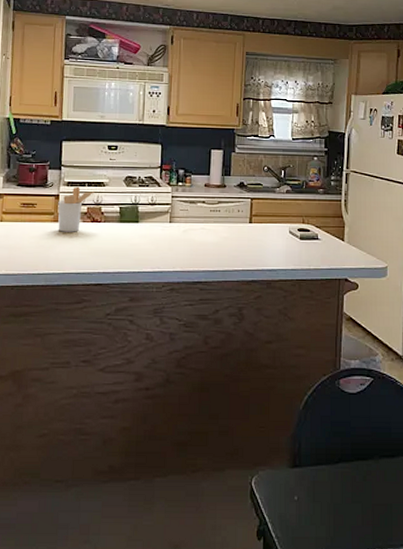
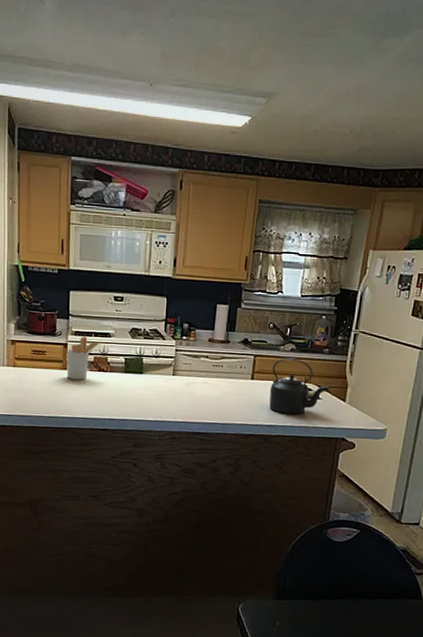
kettle: none [269,199,328,257] -> present [269,358,330,415]

